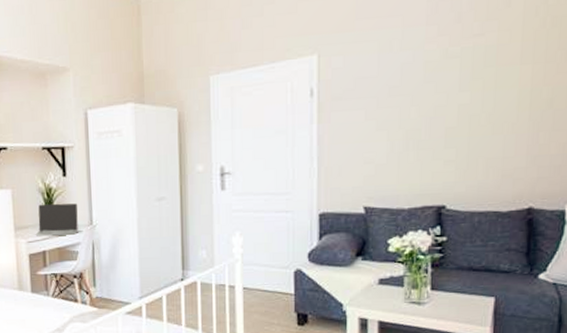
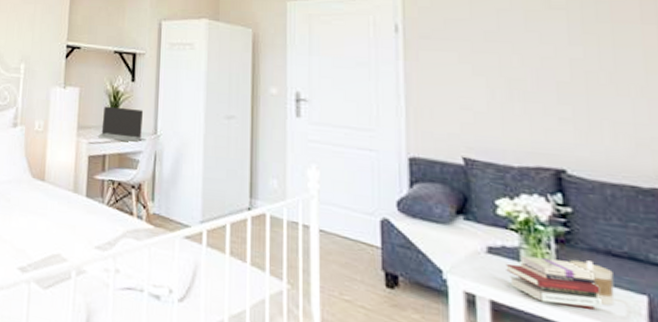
books: none [392,280,462,315] -> present [506,255,602,310]
candle: none [440,277,472,310] -> present [568,260,615,306]

